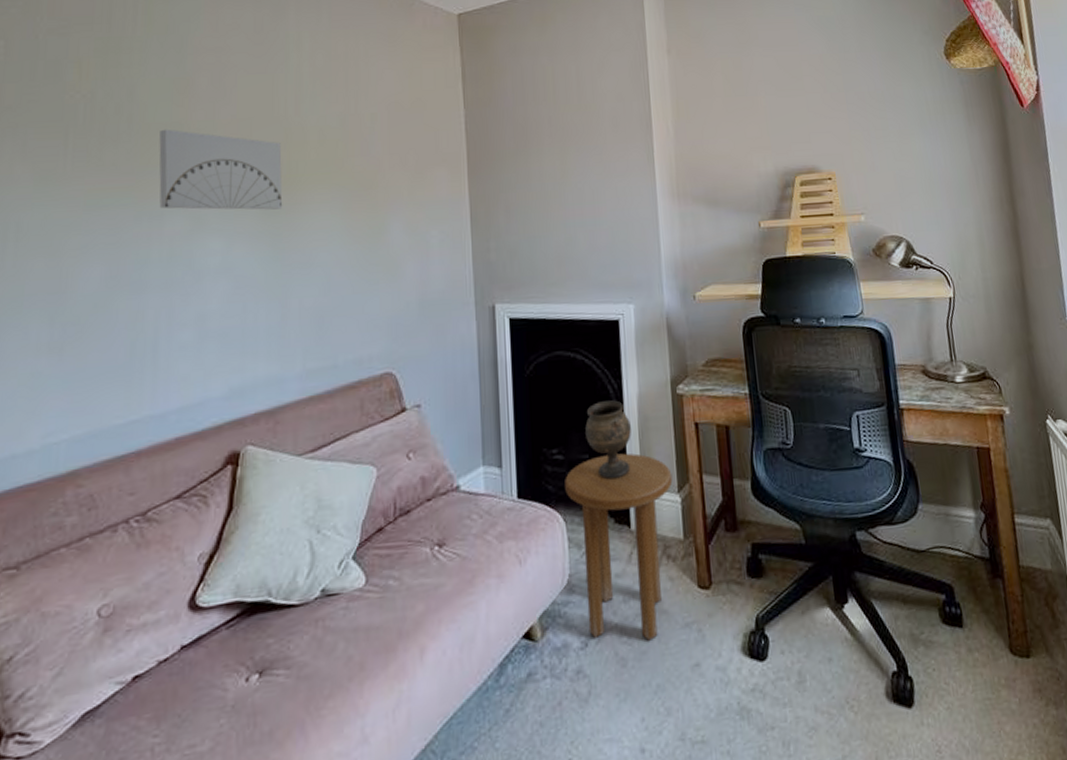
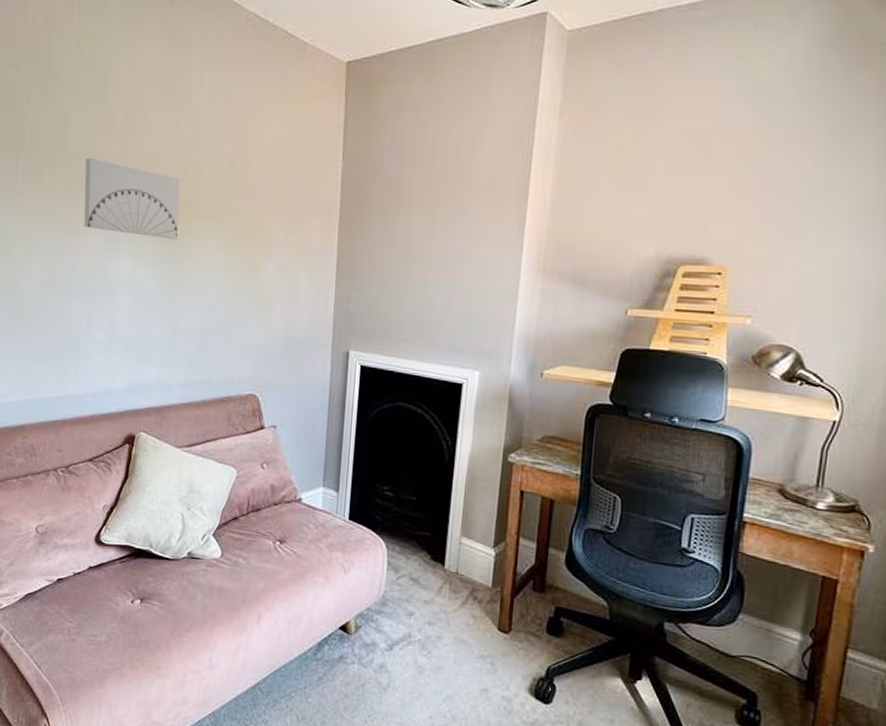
side table: present [565,453,673,641] -> none [391,500,491,660]
goblet: present [585,400,631,480] -> none [416,454,459,524]

